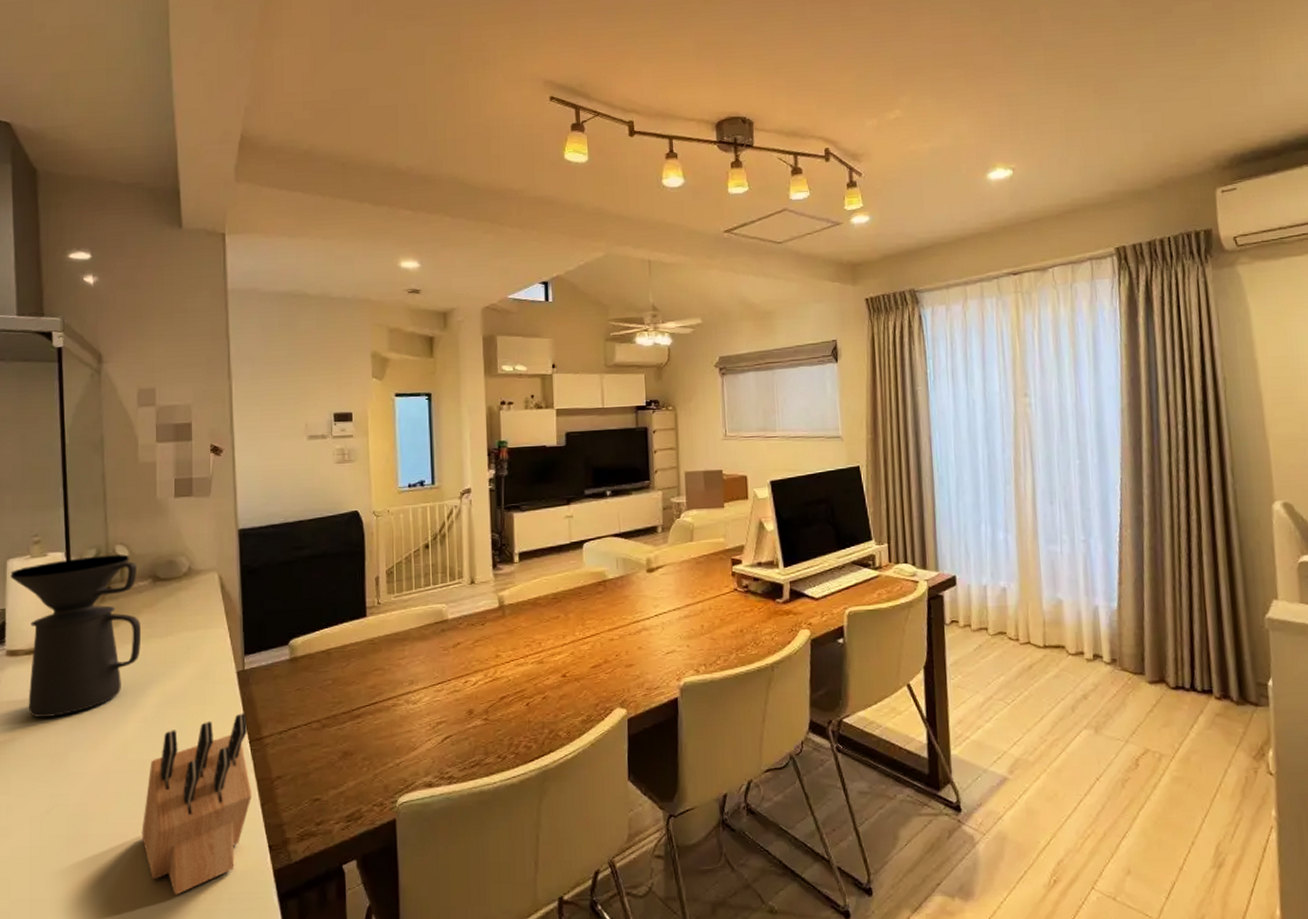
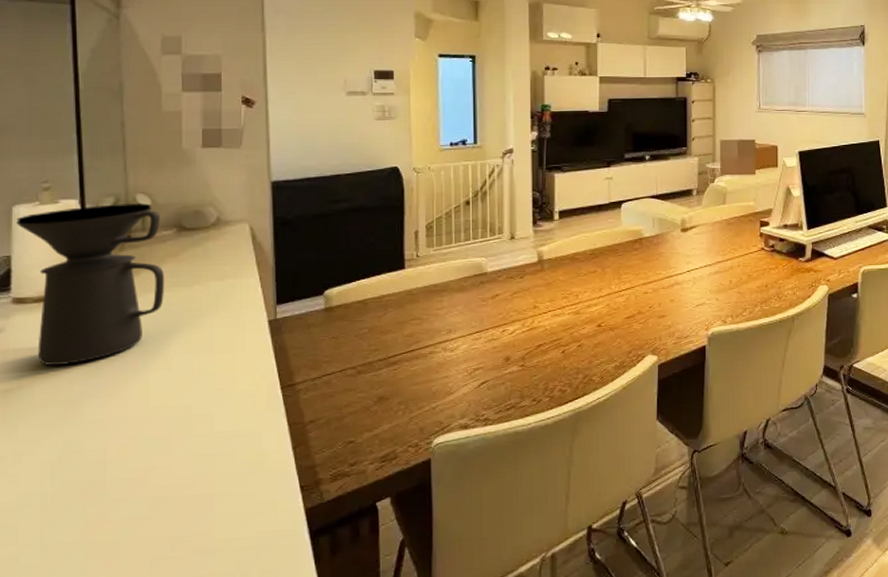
knife block: present [141,713,253,895] -> none [165,360,284,536]

